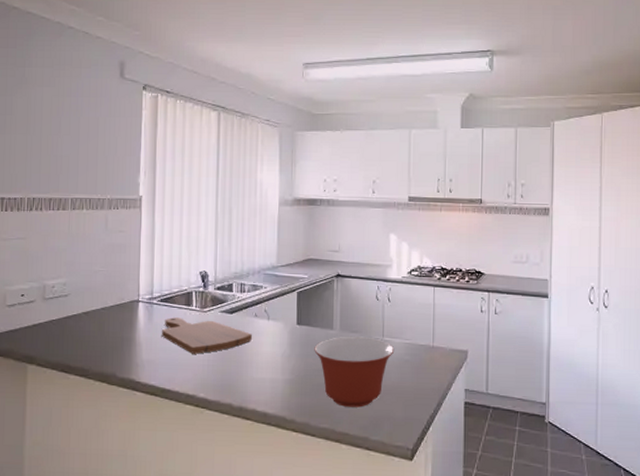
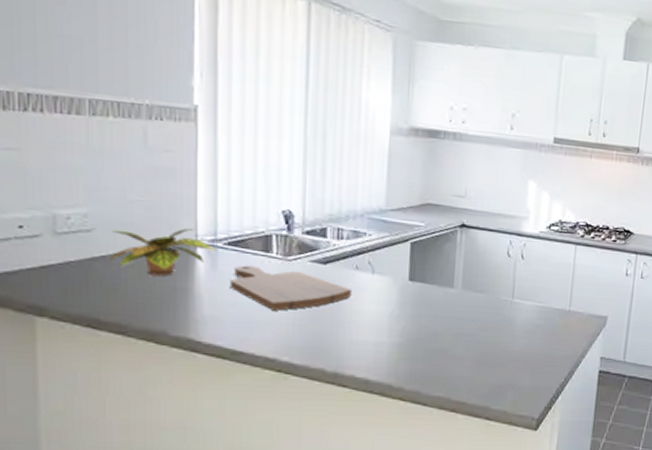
plant: none [78,289,153,329] -> present [108,228,218,277]
mixing bowl: present [314,336,395,407] -> none [429,296,525,375]

